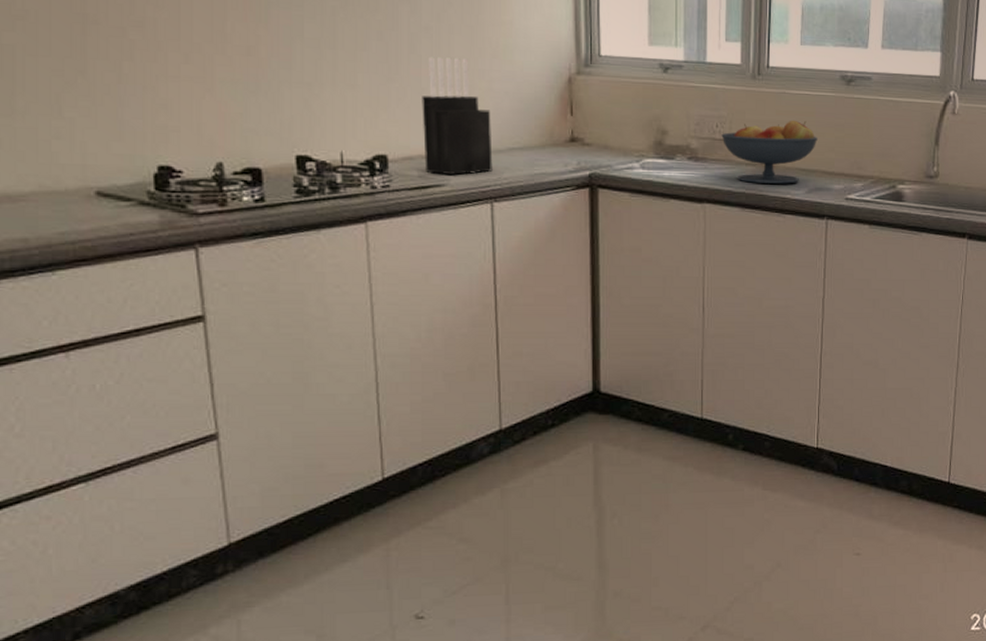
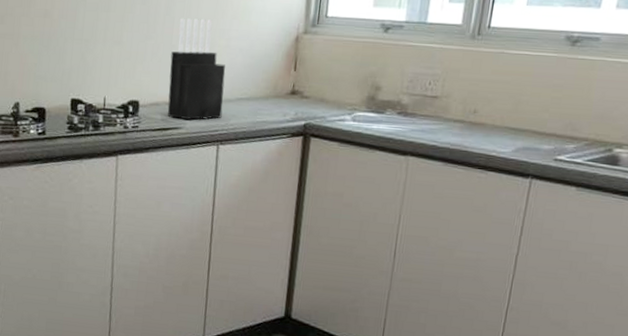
fruit bowl: present [721,120,818,184] -> none [433,79,532,142]

